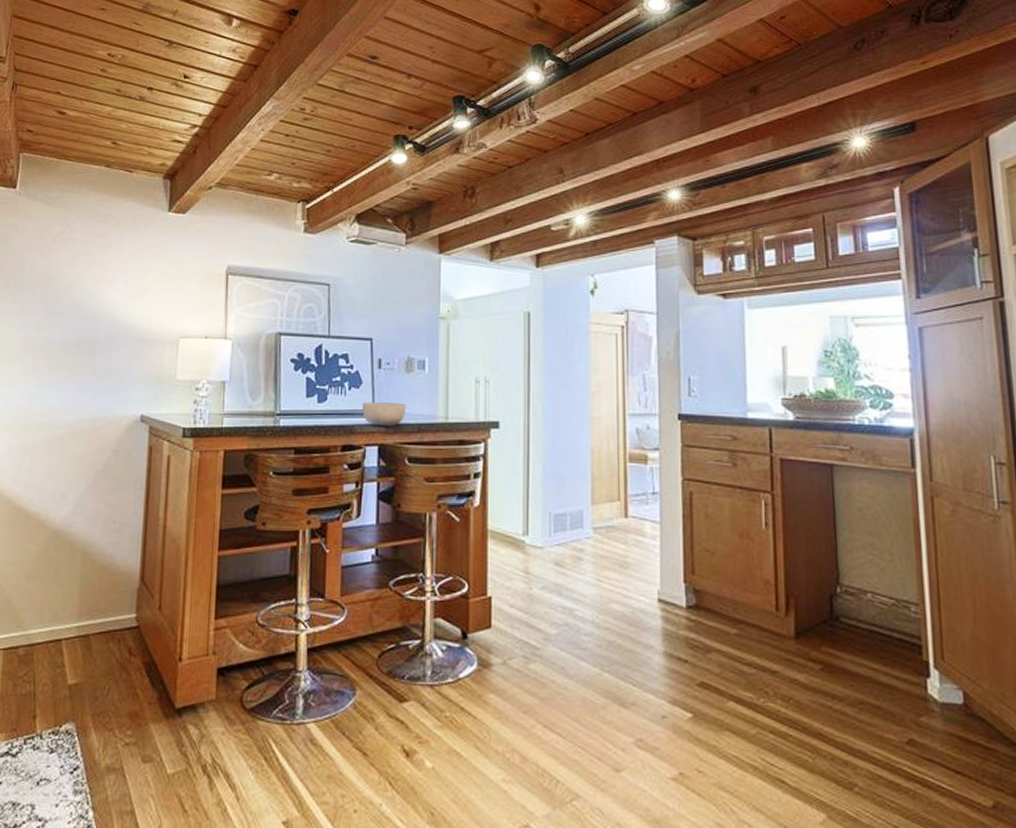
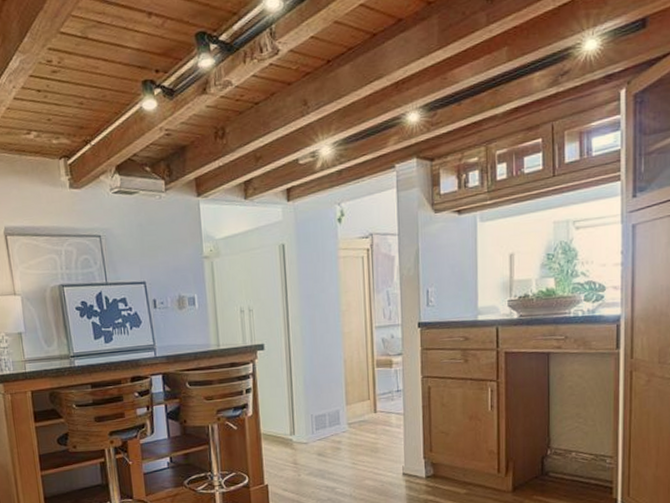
bowl: present [362,402,407,429] -> none [144,336,183,360]

